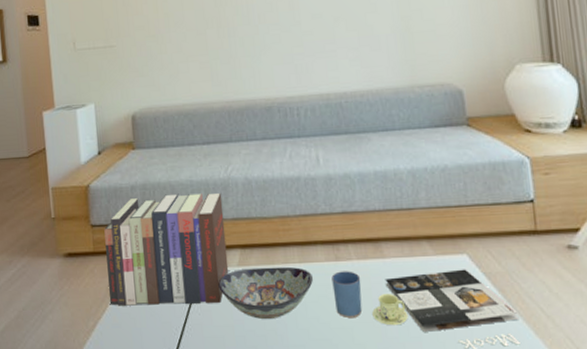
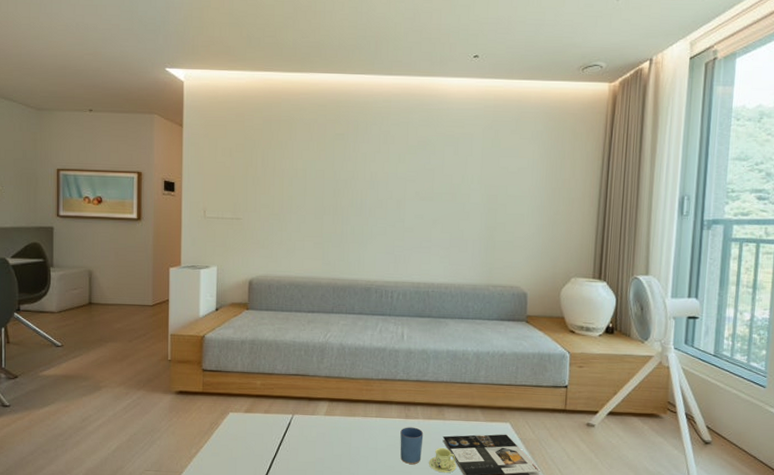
books: present [104,192,229,306] -> none [211,350,319,443]
decorative bowl: present [218,266,313,320] -> none [306,418,385,460]

